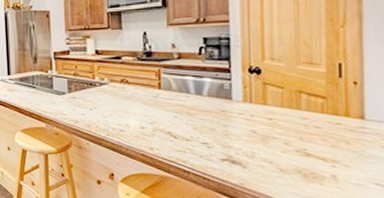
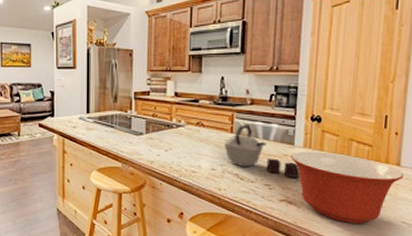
kettle: none [152,79,243,135] -> present [224,123,301,178]
mixing bowl: none [229,106,371,185] -> present [291,151,404,223]

